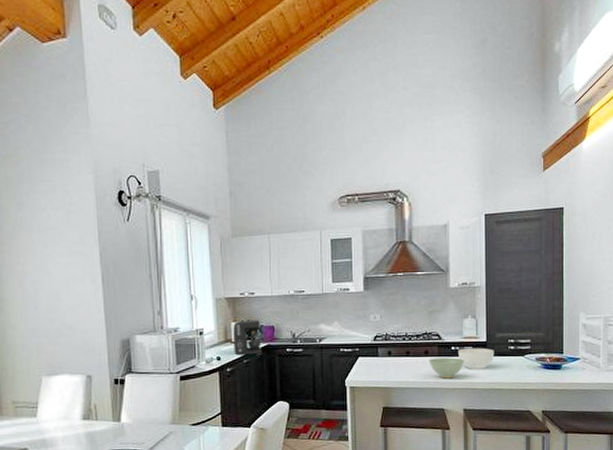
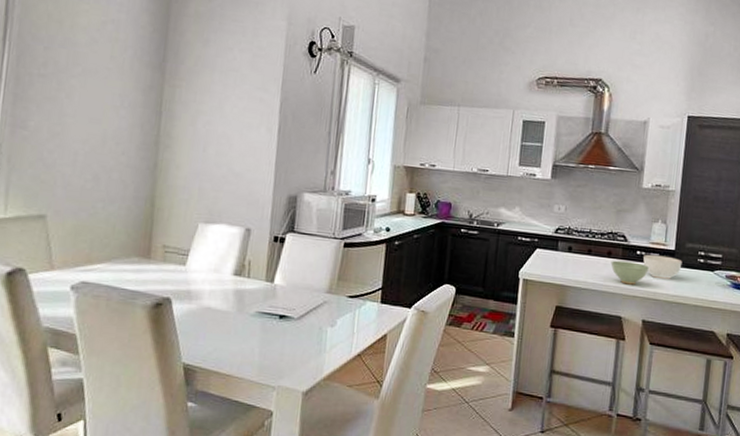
coffee maker: present [233,319,264,356] -> none [405,192,439,230]

